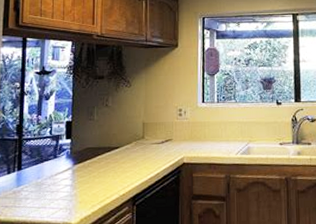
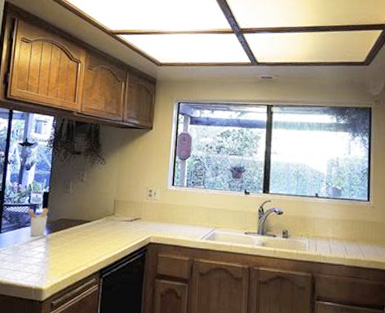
utensil holder: none [48,138,72,169] -> present [26,208,48,237]

